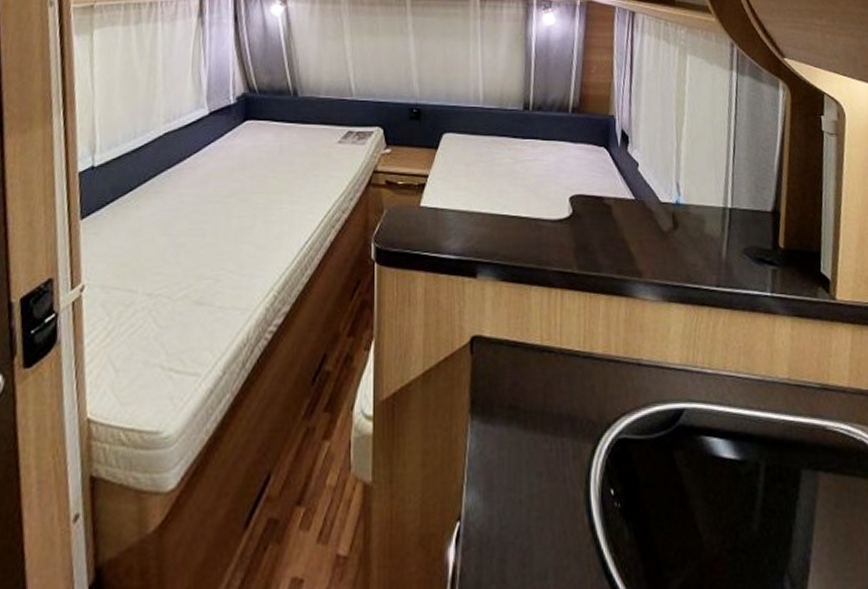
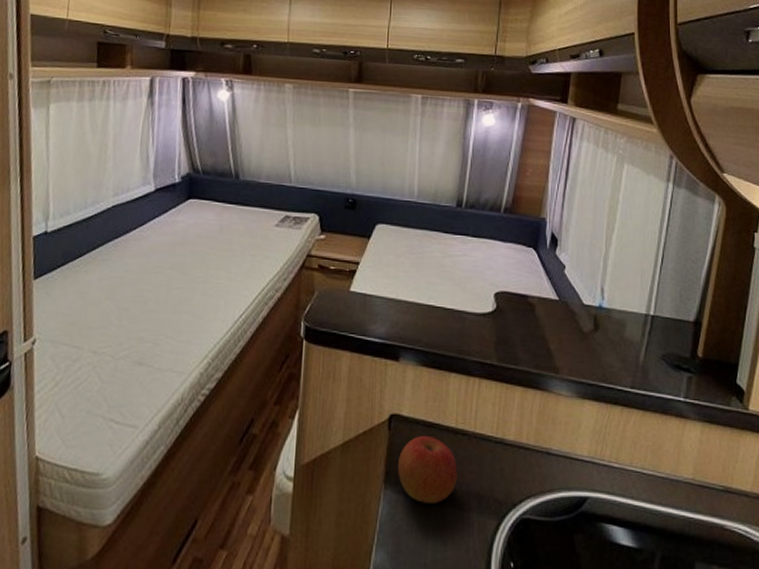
apple: none [484,356,547,432] -> present [398,435,458,503]

